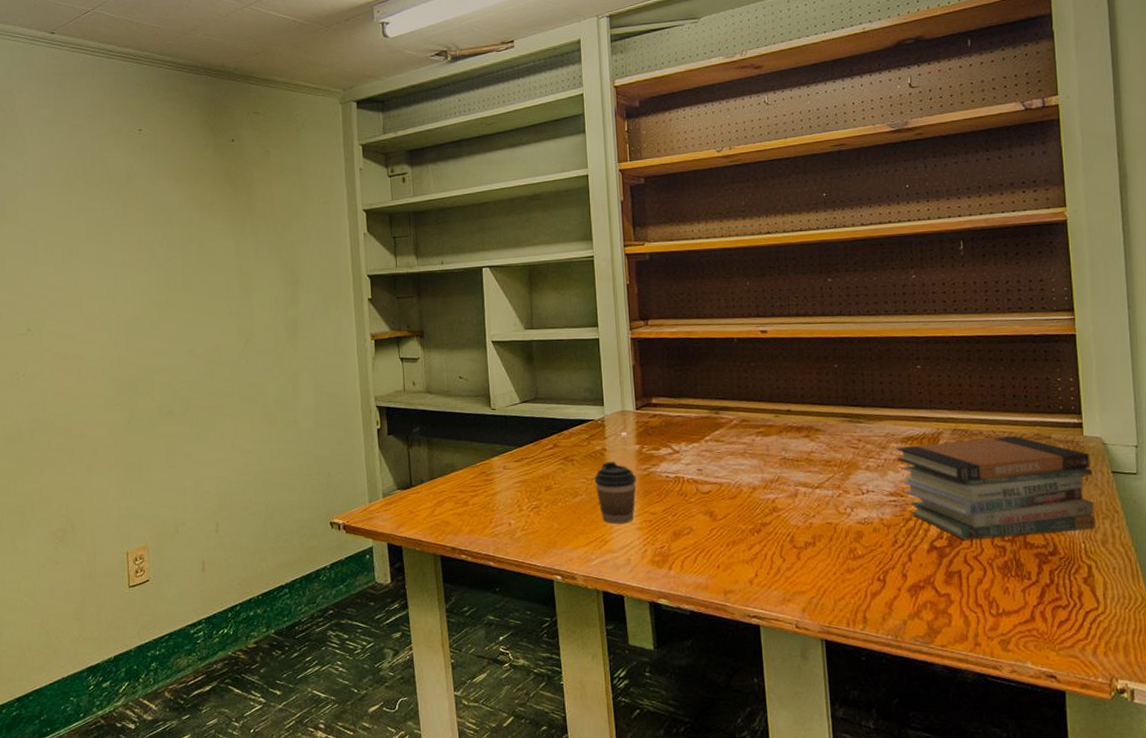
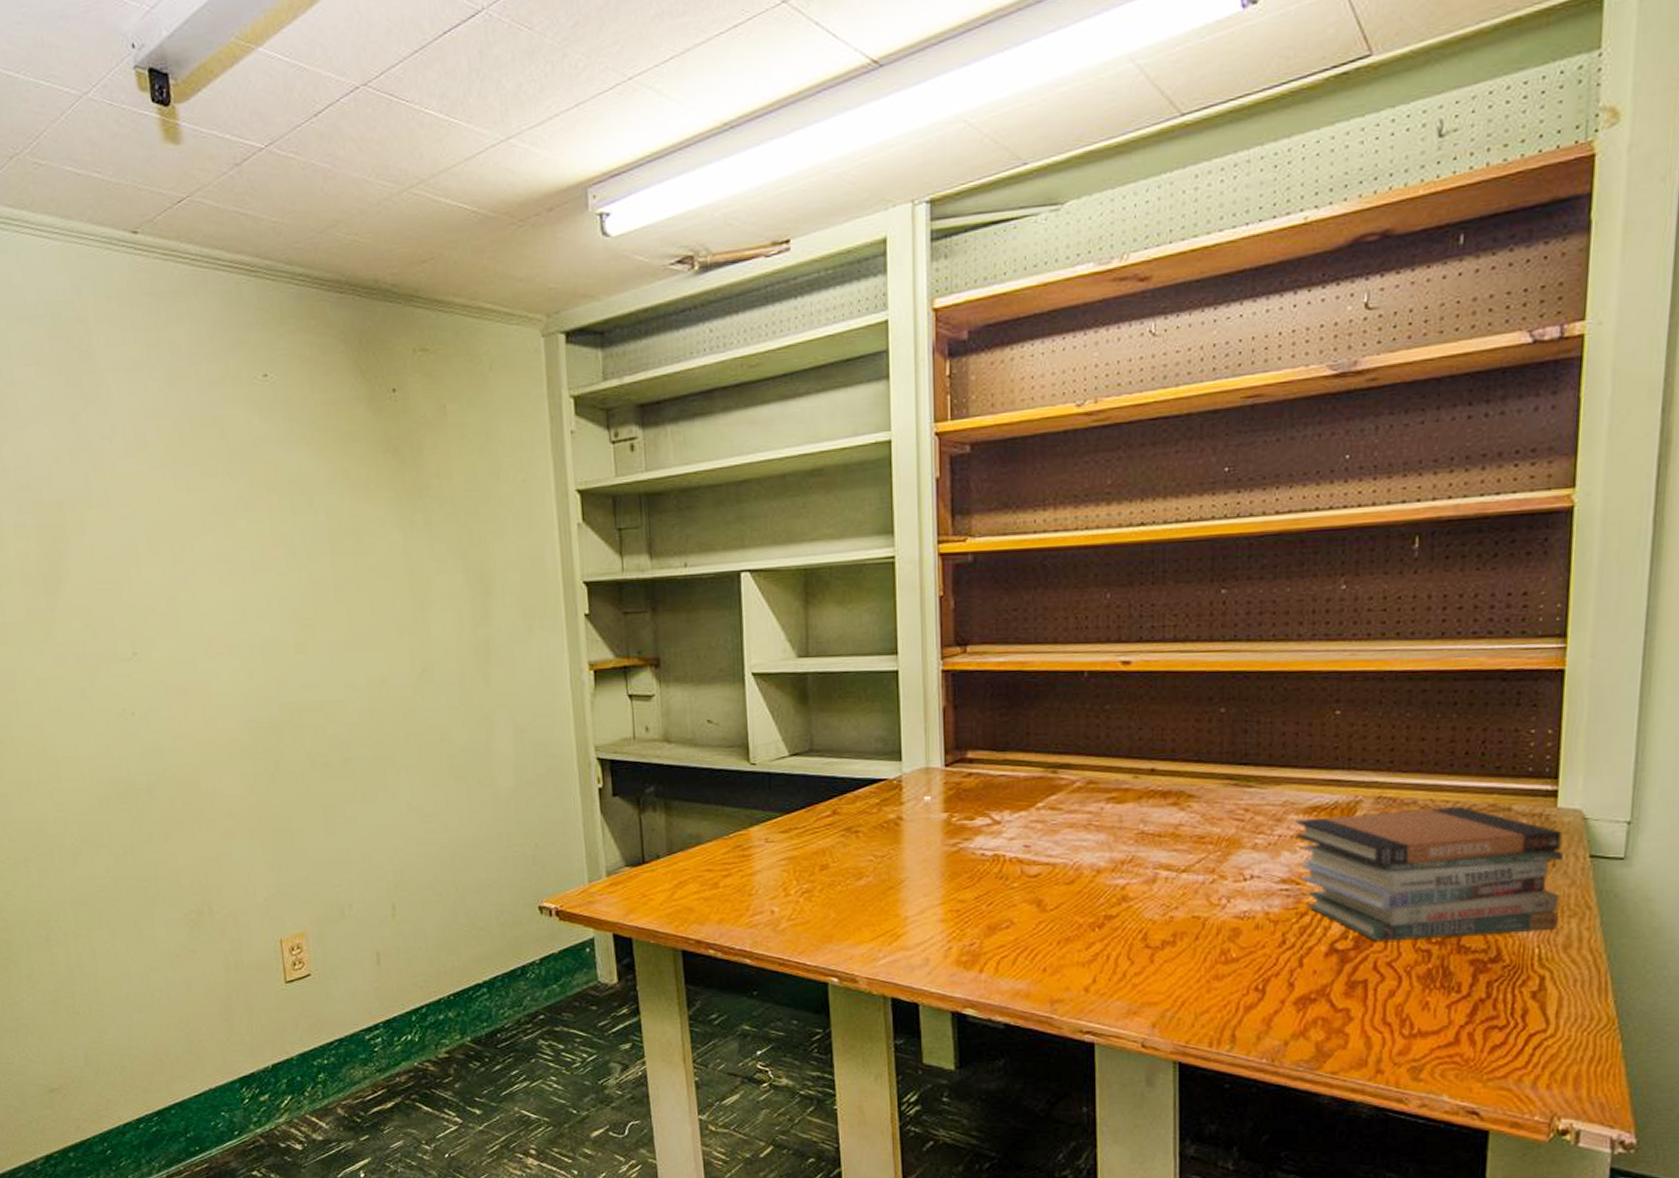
coffee cup: present [594,461,636,524] -> none [885,833,941,914]

